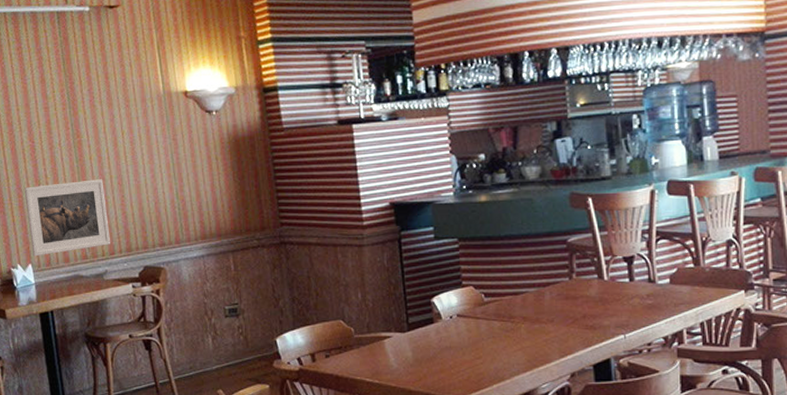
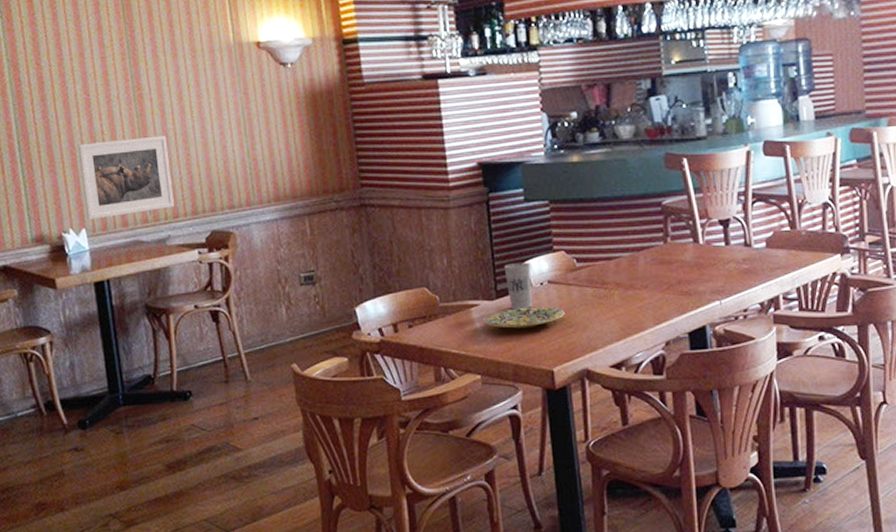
plate: none [395,339,474,360] -> present [482,307,566,329]
cup: none [415,297,443,342] -> present [504,262,533,310]

